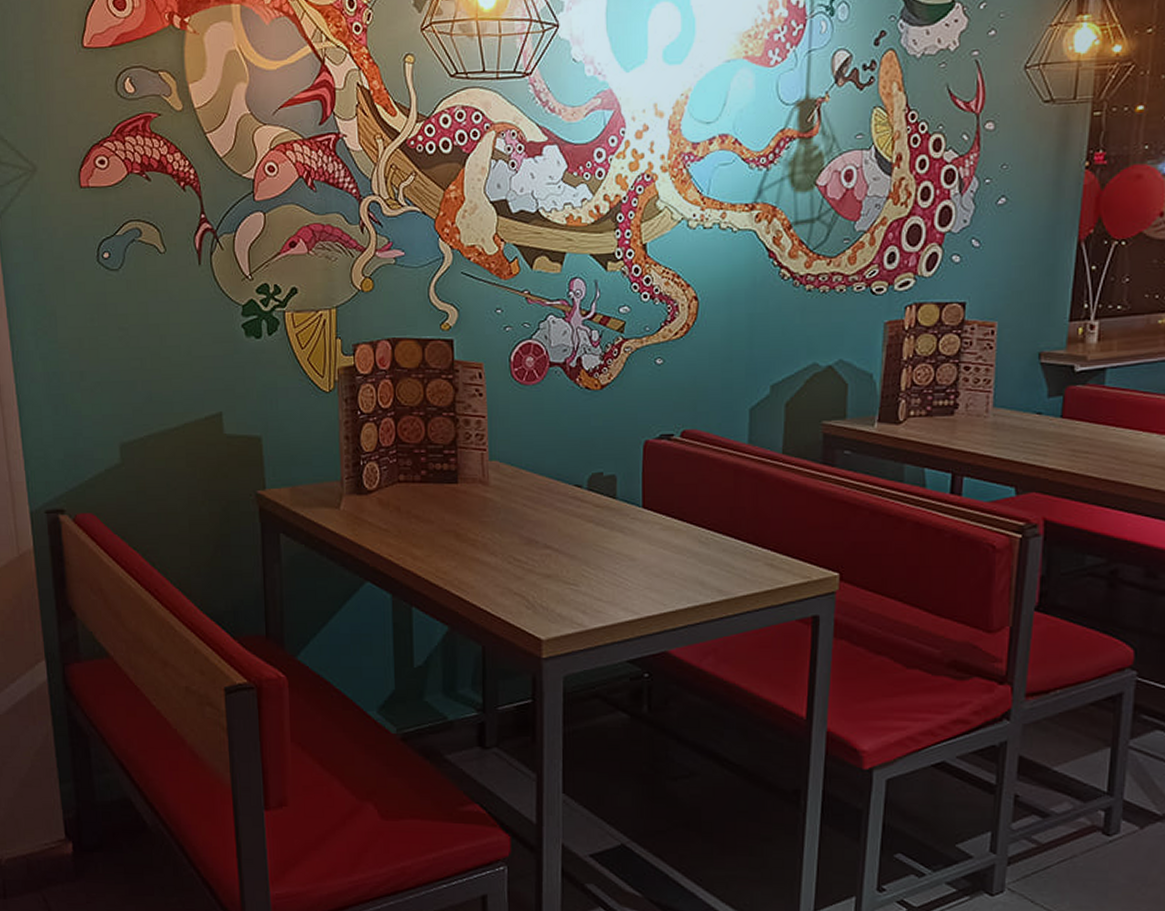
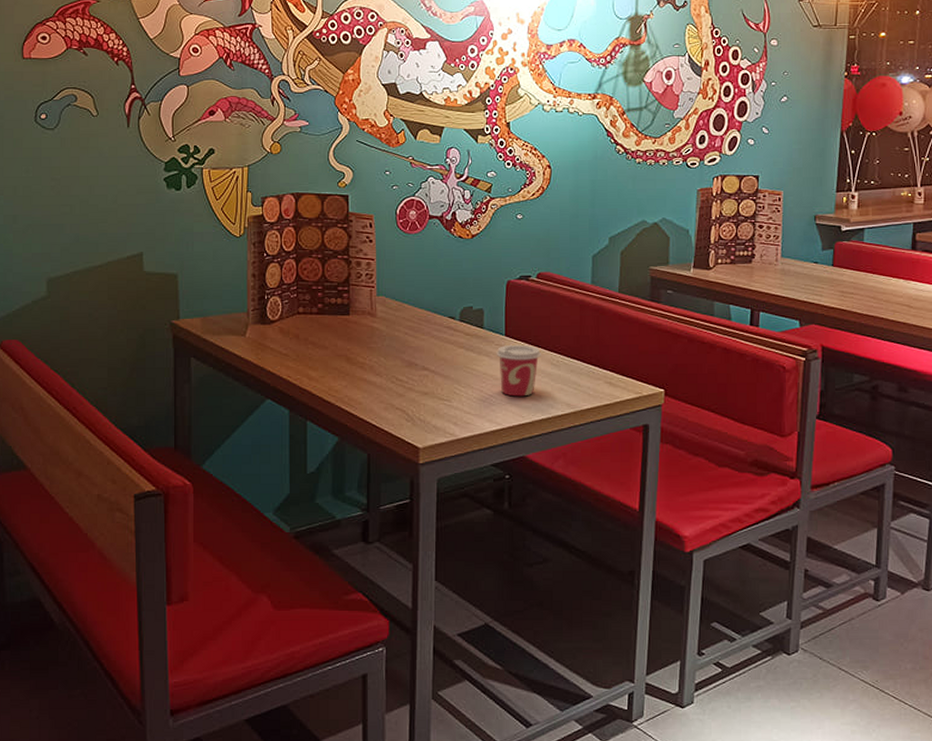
cup: none [632,518,686,581] -> present [496,344,541,397]

